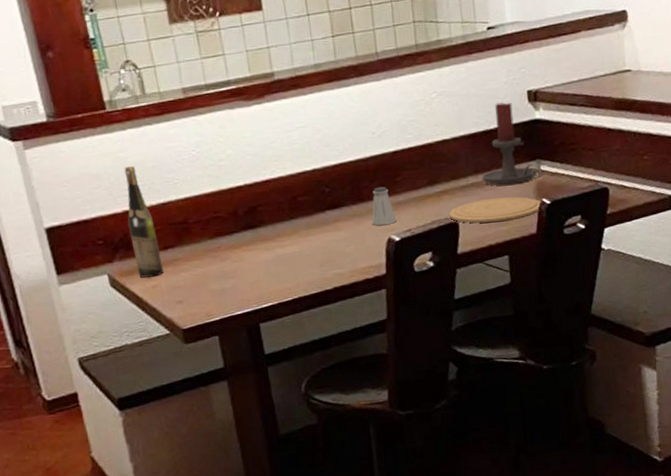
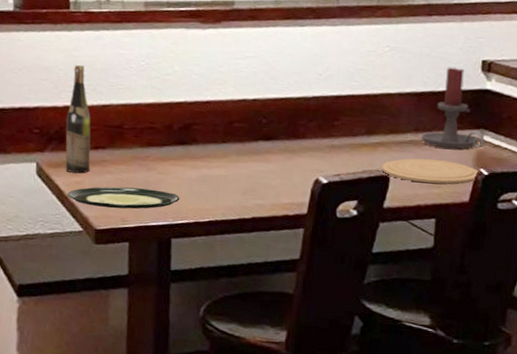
plate: none [146,278,260,307] -> present [67,186,180,209]
saltshaker: present [371,186,397,226] -> none [302,127,328,165]

